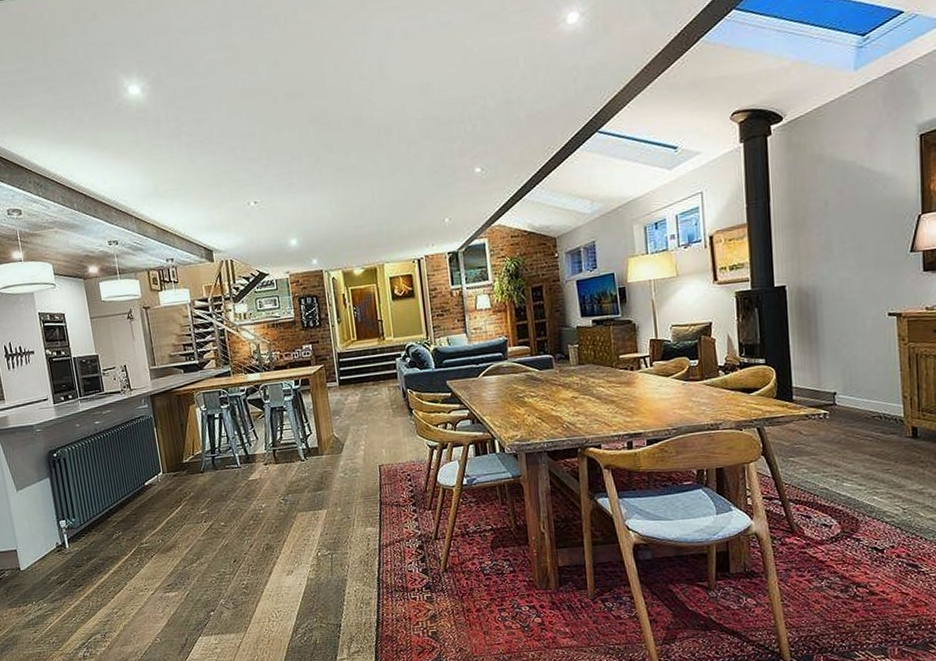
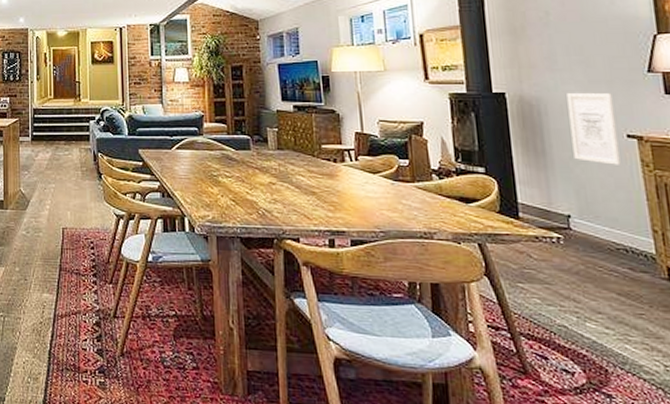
wall art: none [839,276,881,343] -> present [566,92,621,165]

